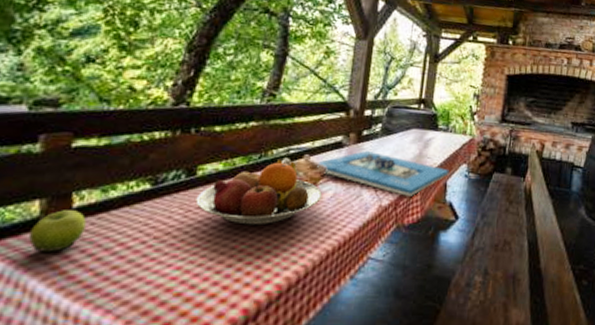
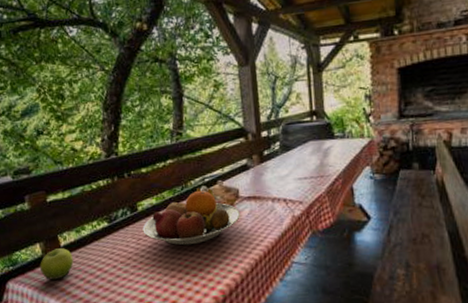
architectural model: present [317,150,449,196] -> none [230,168,354,204]

